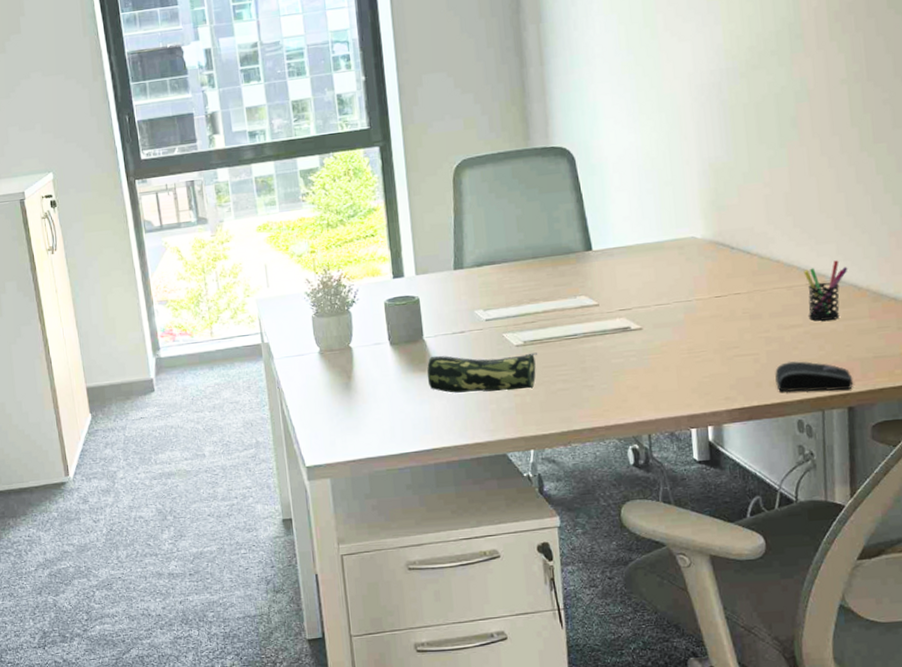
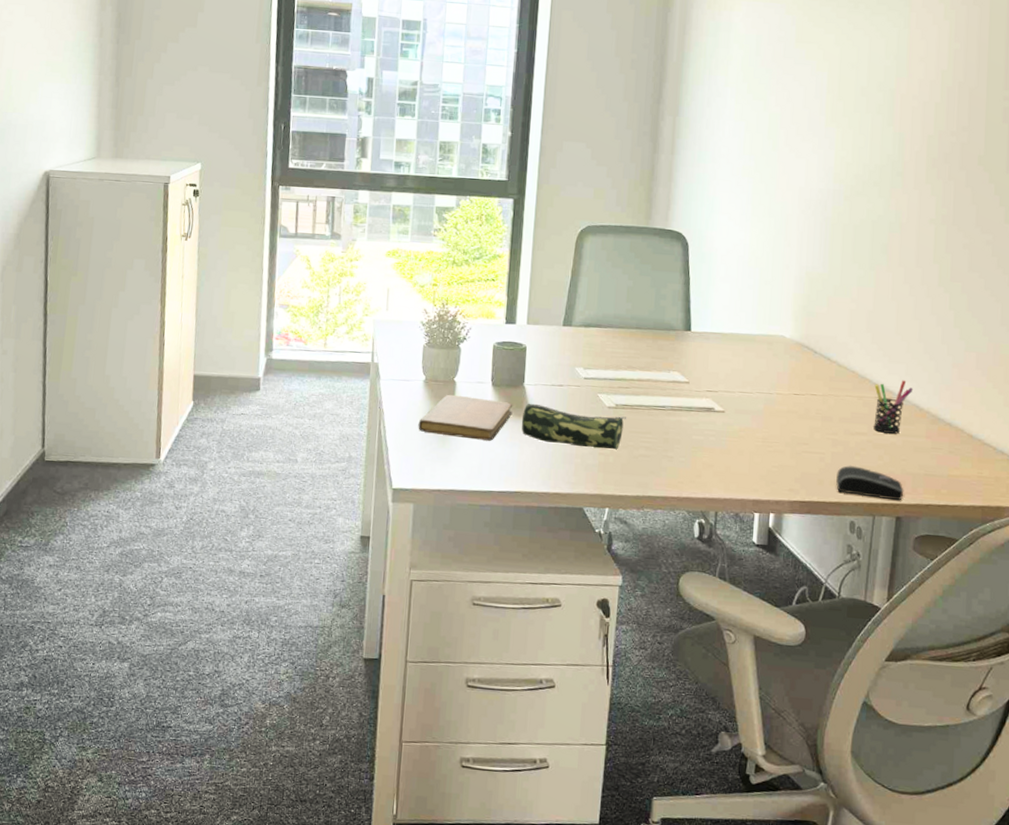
notebook: none [320,359,417,405] -> present [418,394,513,441]

